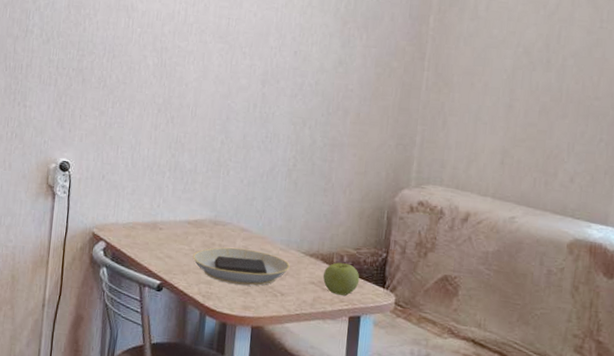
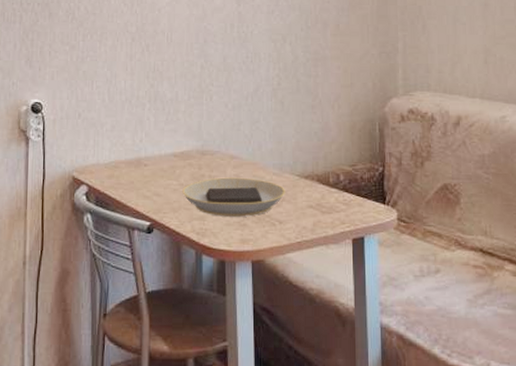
apple: present [323,262,360,296] -> none [321,182,359,216]

